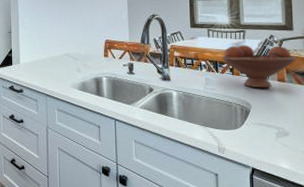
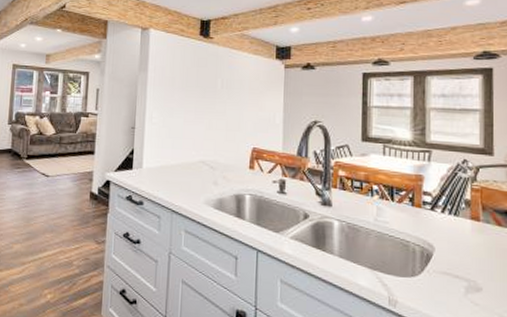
fruit bowl: present [222,44,297,89] -> none [400,168,497,228]

